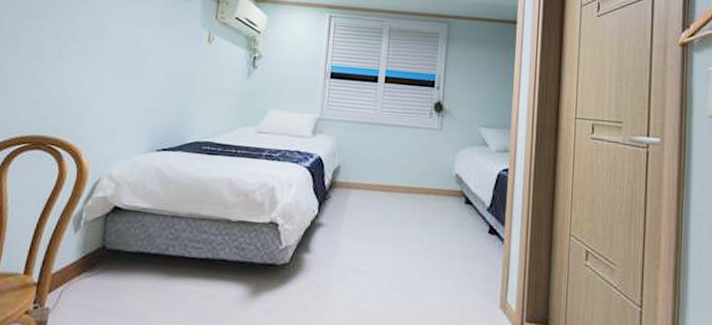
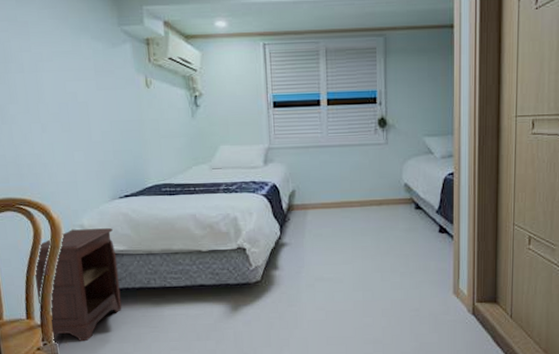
nightstand: none [41,178,142,310] -> present [33,228,124,341]

